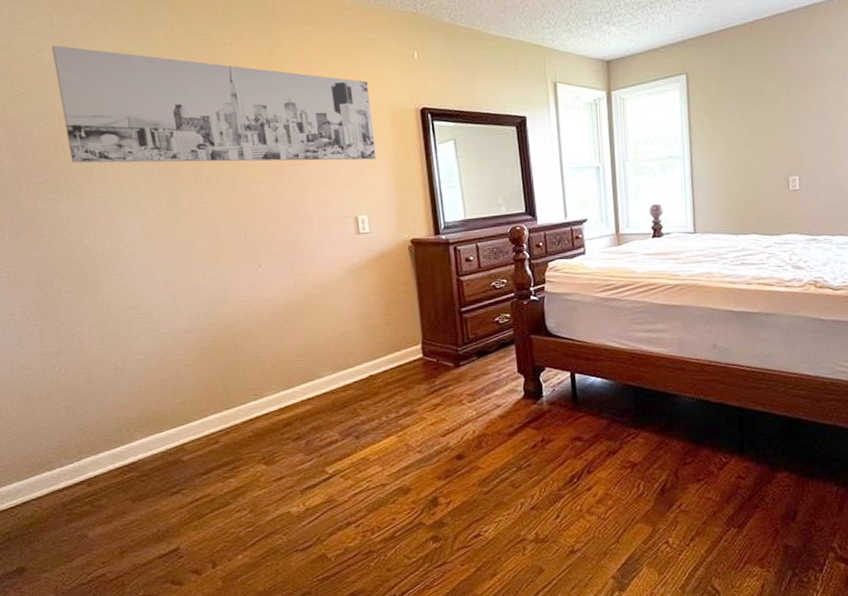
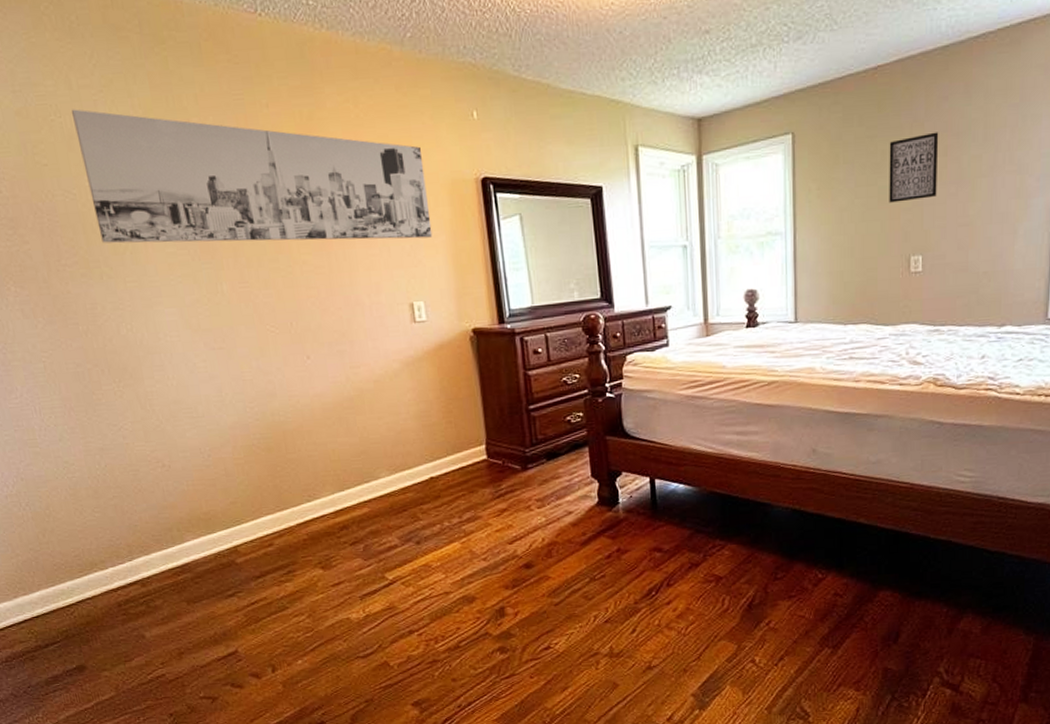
wall art: none [767,74,808,132] -> present [889,132,939,203]

